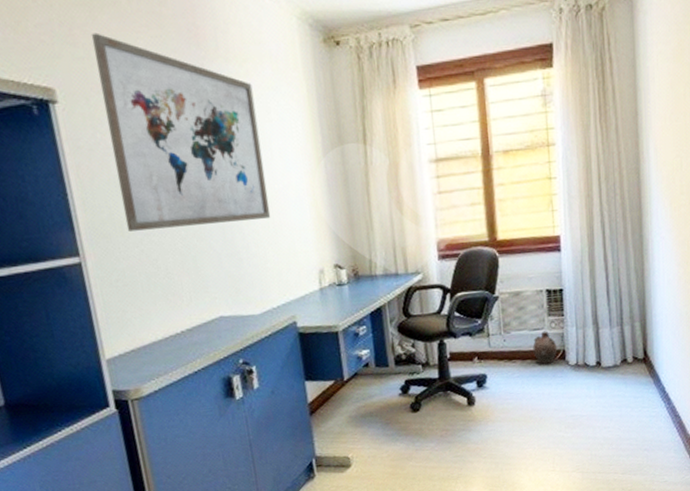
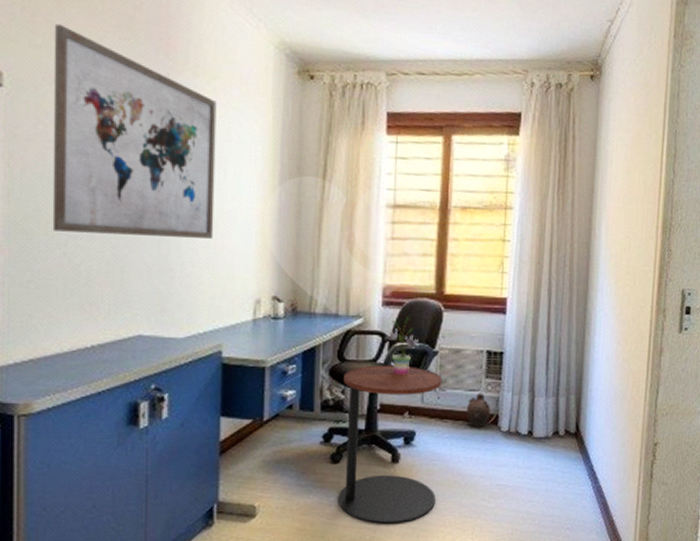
side table: none [411,314,514,463] -> present [339,365,442,525]
potted plant: none [446,266,479,323] -> present [385,316,419,374]

